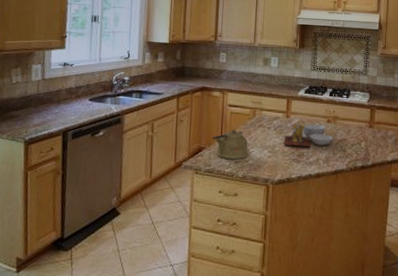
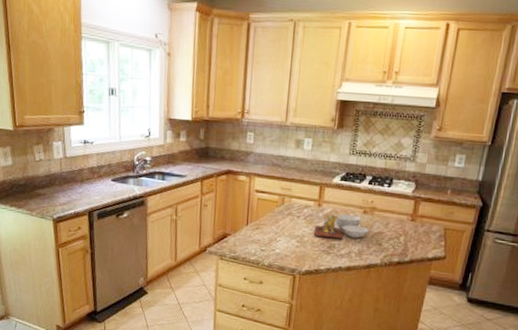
kettle: present [212,129,249,159] -> none [238,216,276,248]

